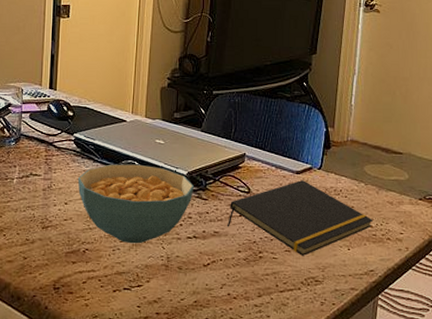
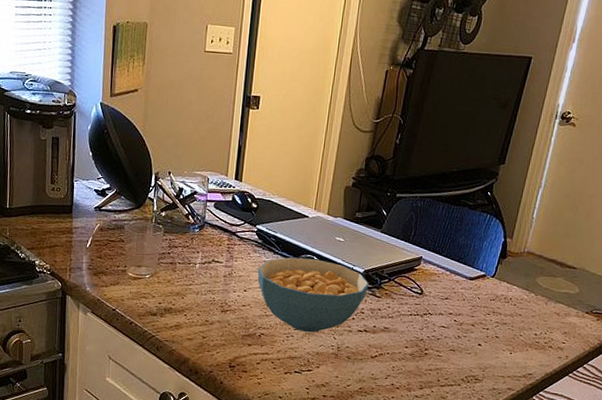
notepad: present [226,180,374,256] -> none [397,286,539,356]

